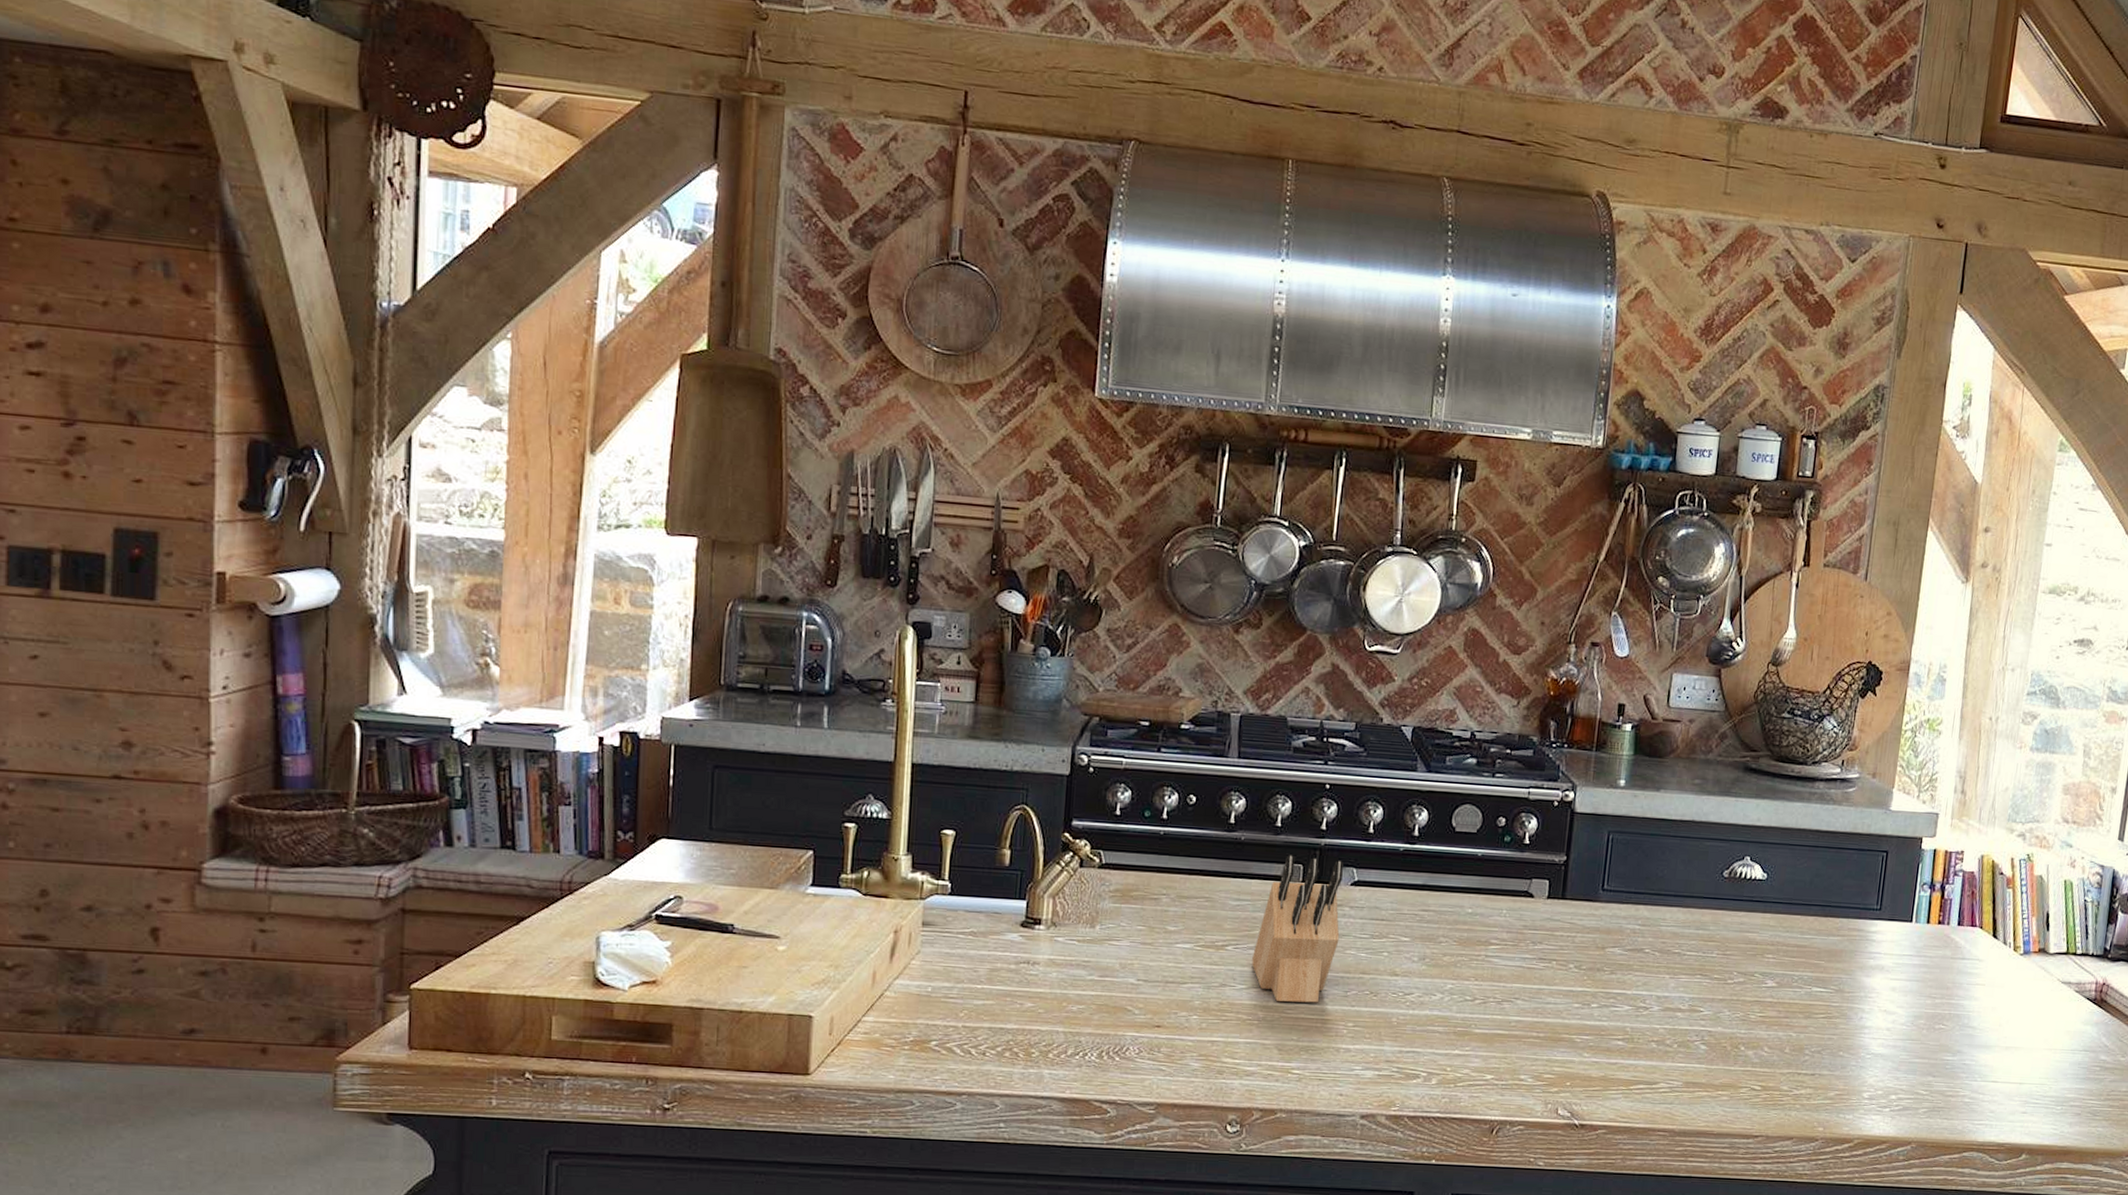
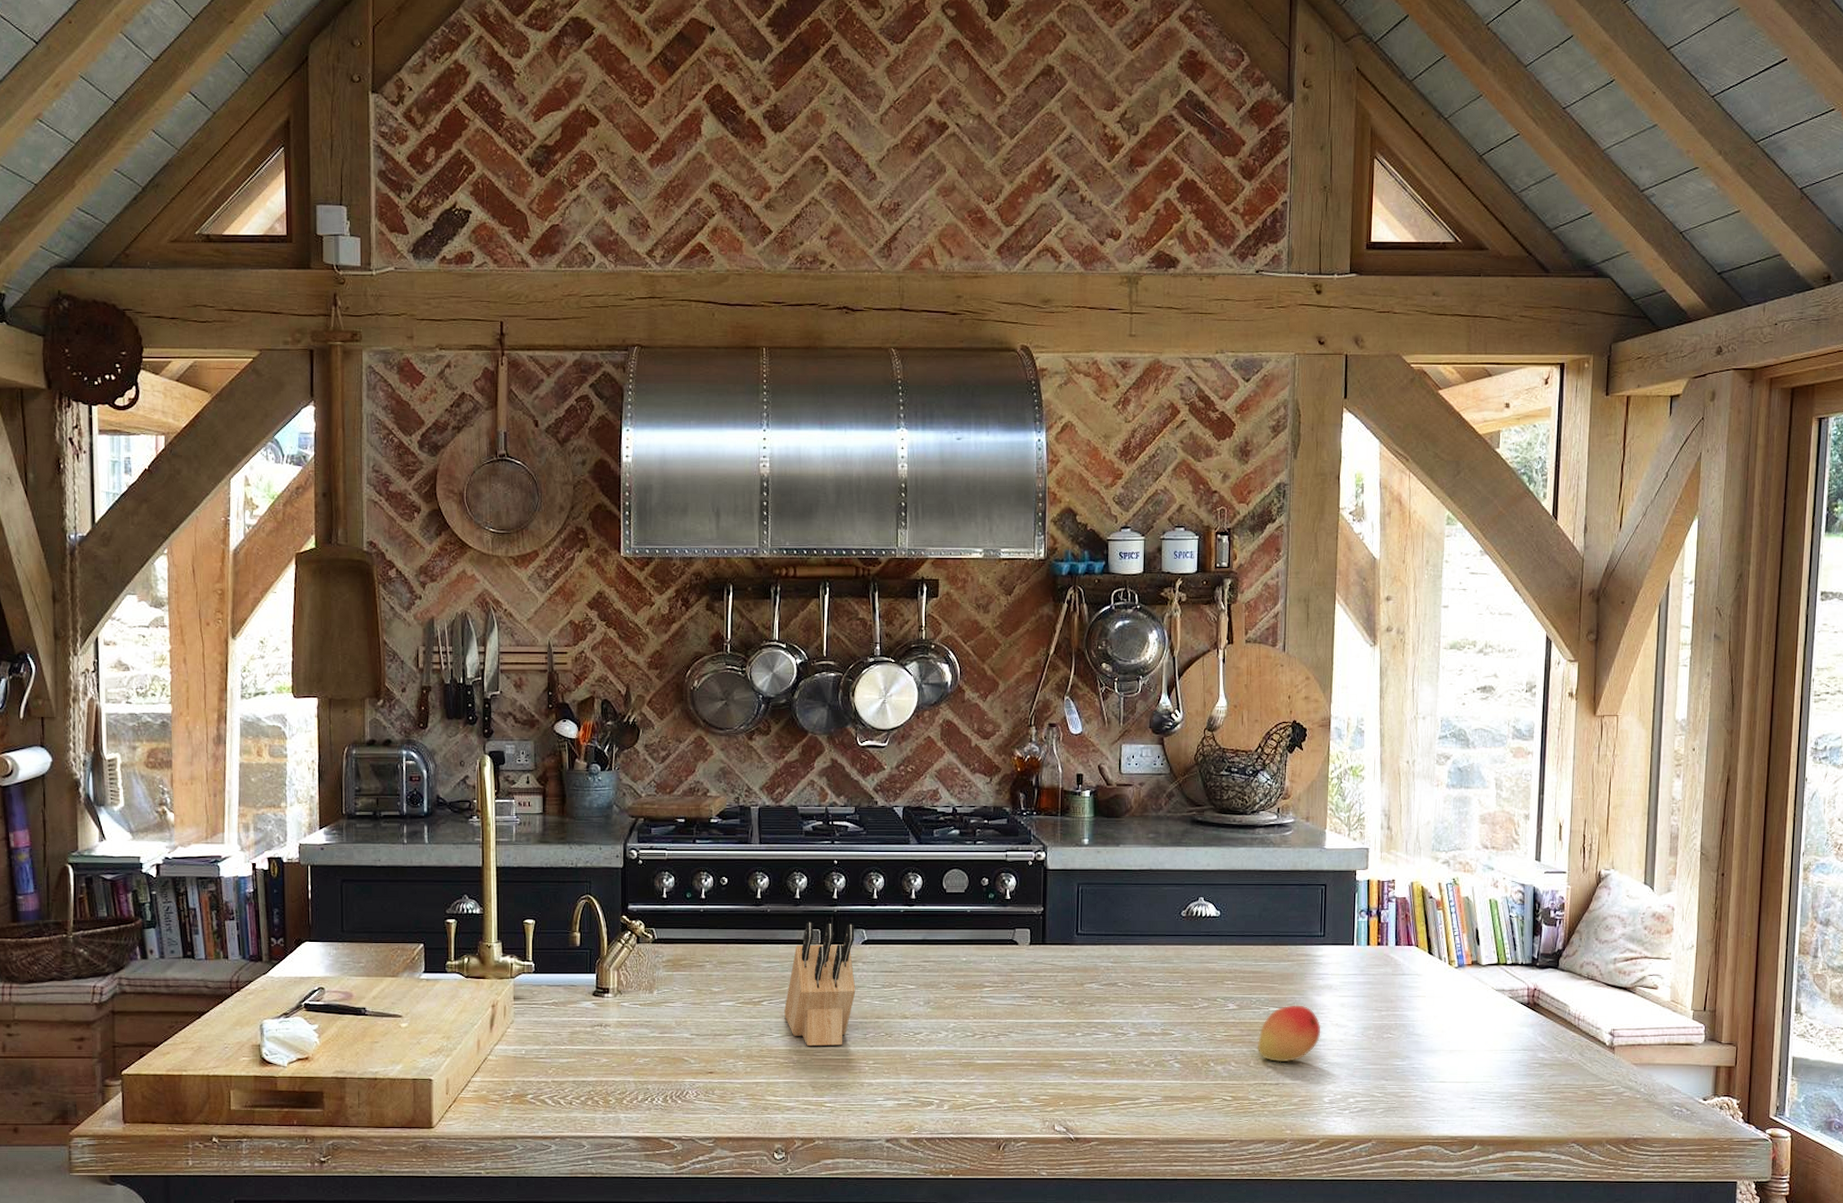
fruit: none [1794,985,1868,1050] -> present [1256,1005,1321,1063]

